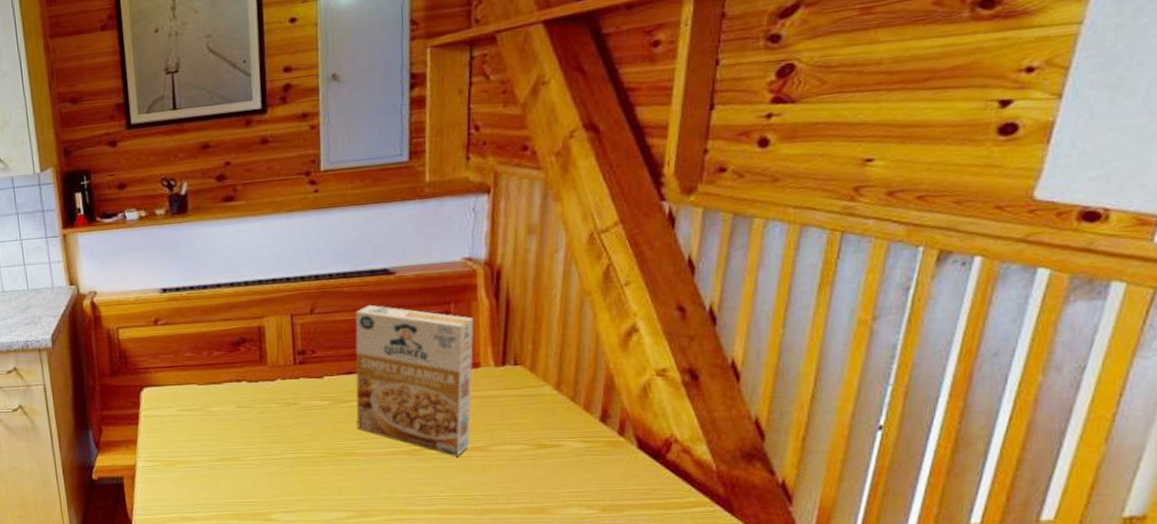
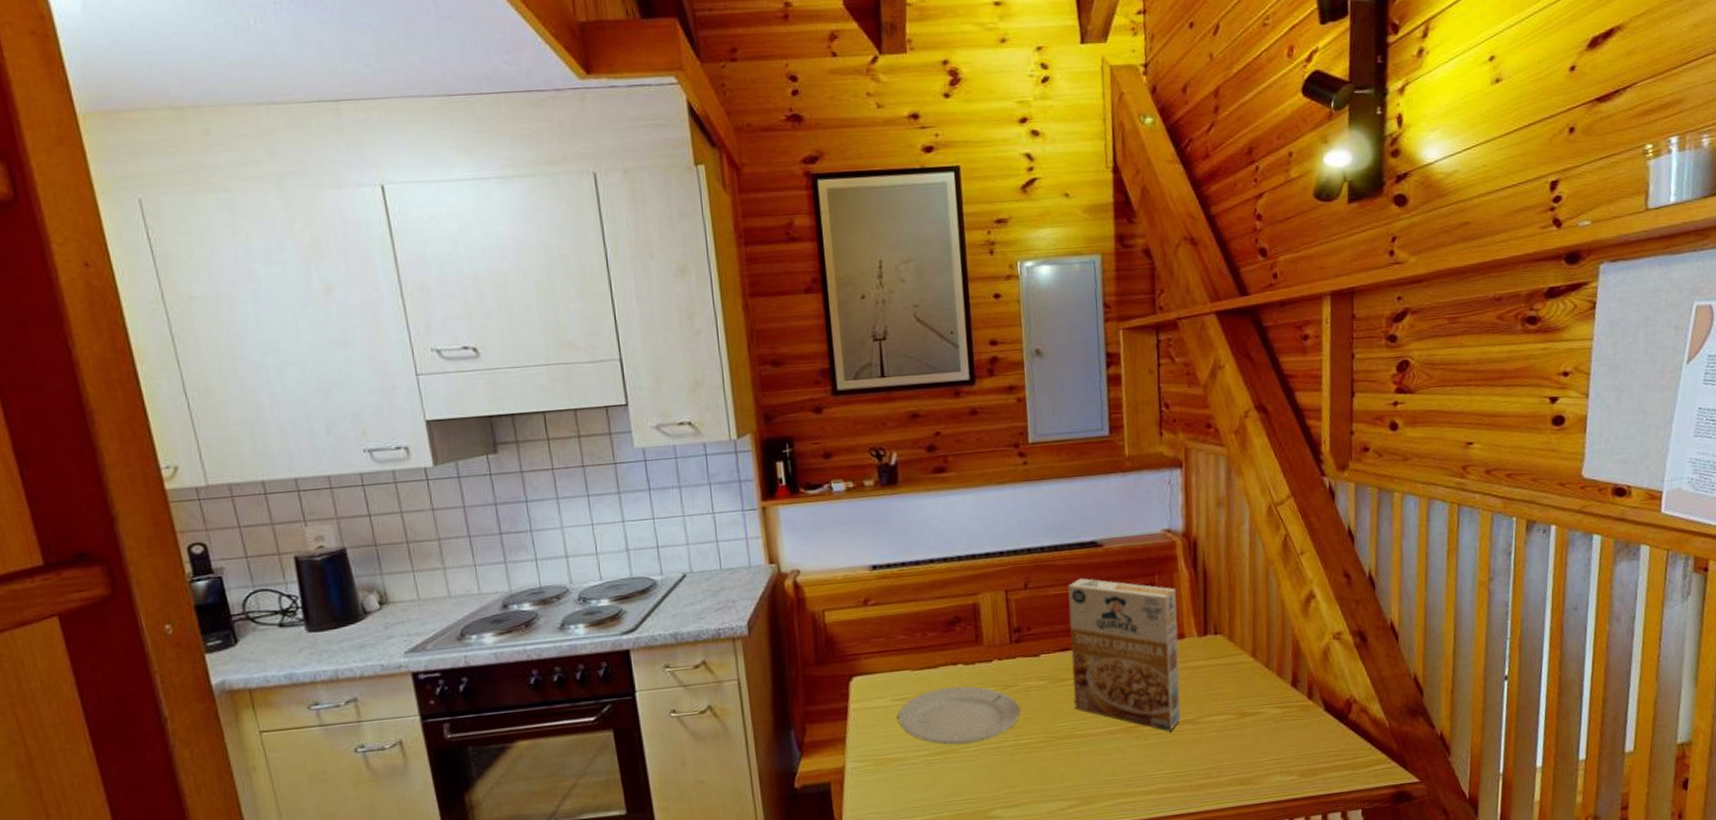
plate: none [184,401,302,453] -> present [898,686,1020,745]

